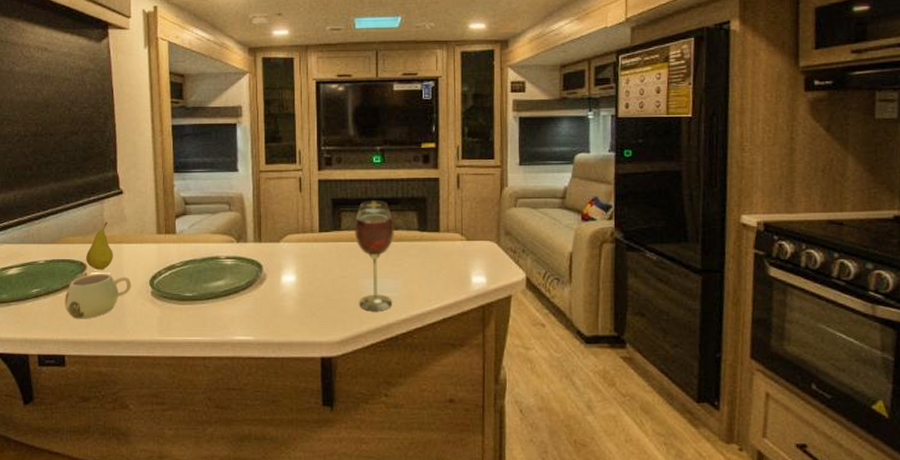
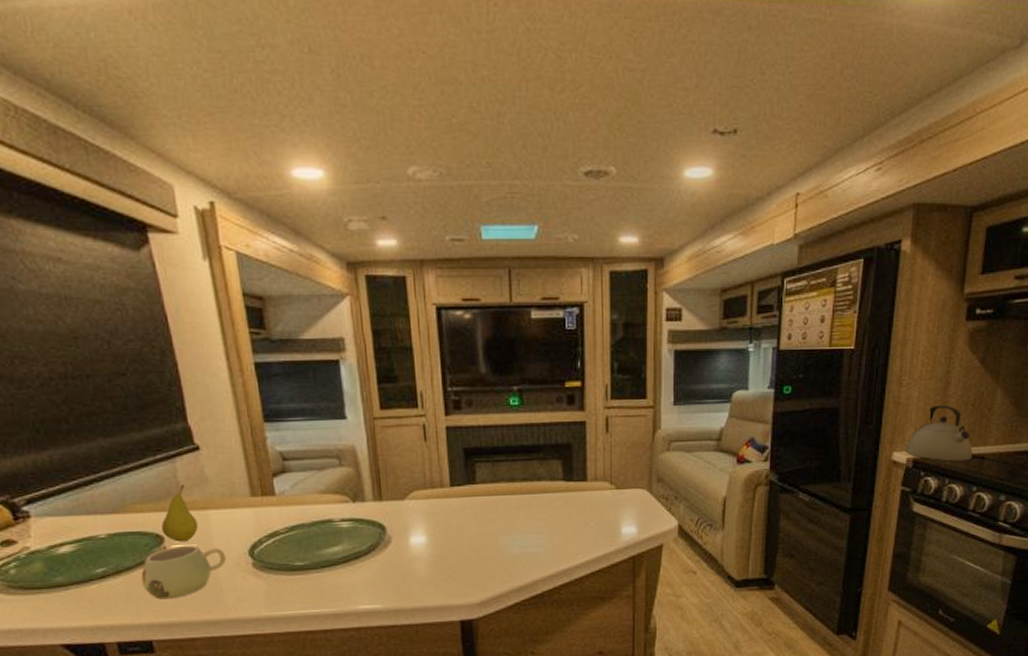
wineglass: present [354,201,394,311] -> none [491,449,537,569]
kettle: none [753,170,829,226] -> present [904,404,973,462]

